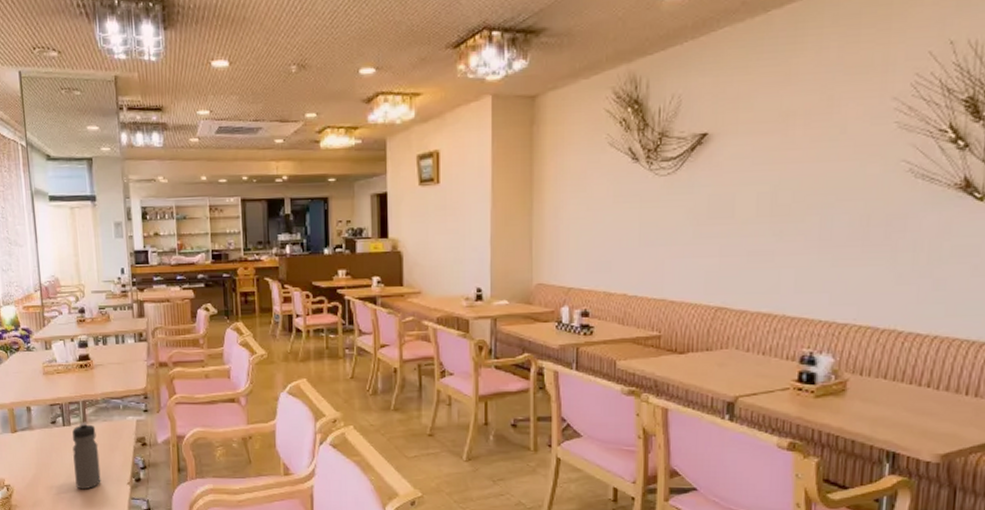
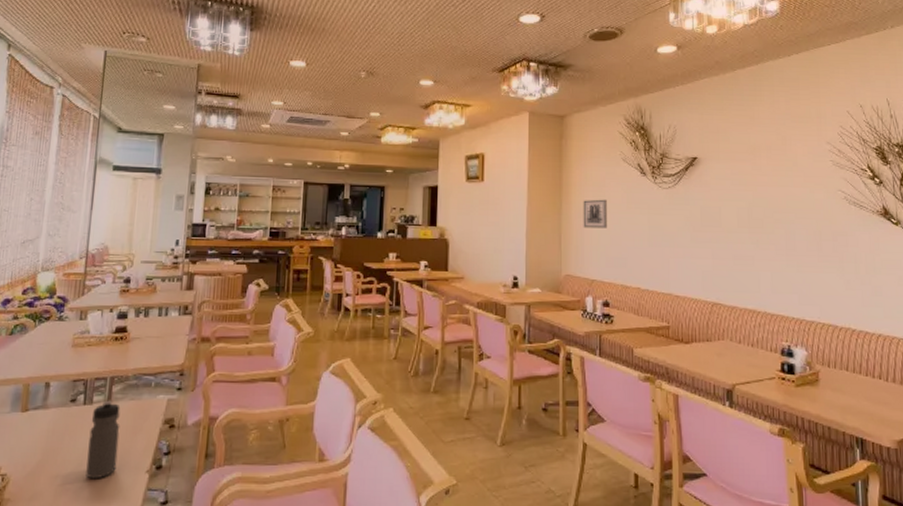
wall art: none [558,194,588,229] -> present [583,199,607,229]

